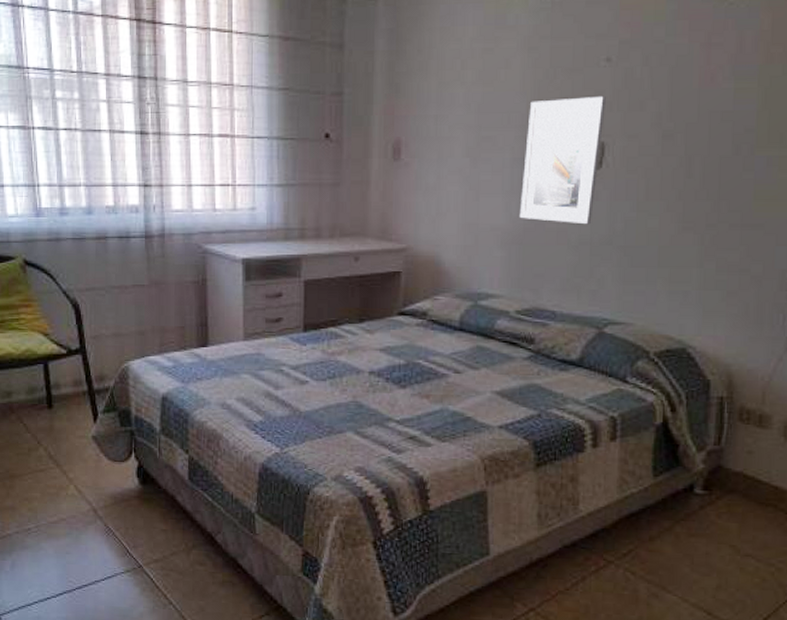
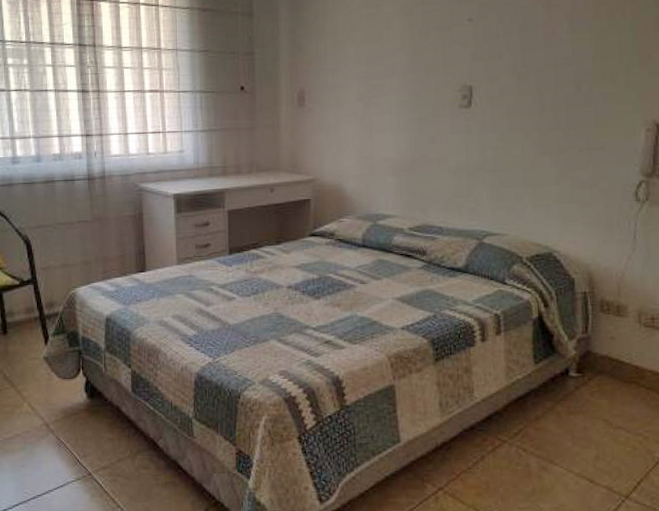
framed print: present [519,97,607,225] -> none [406,49,471,154]

